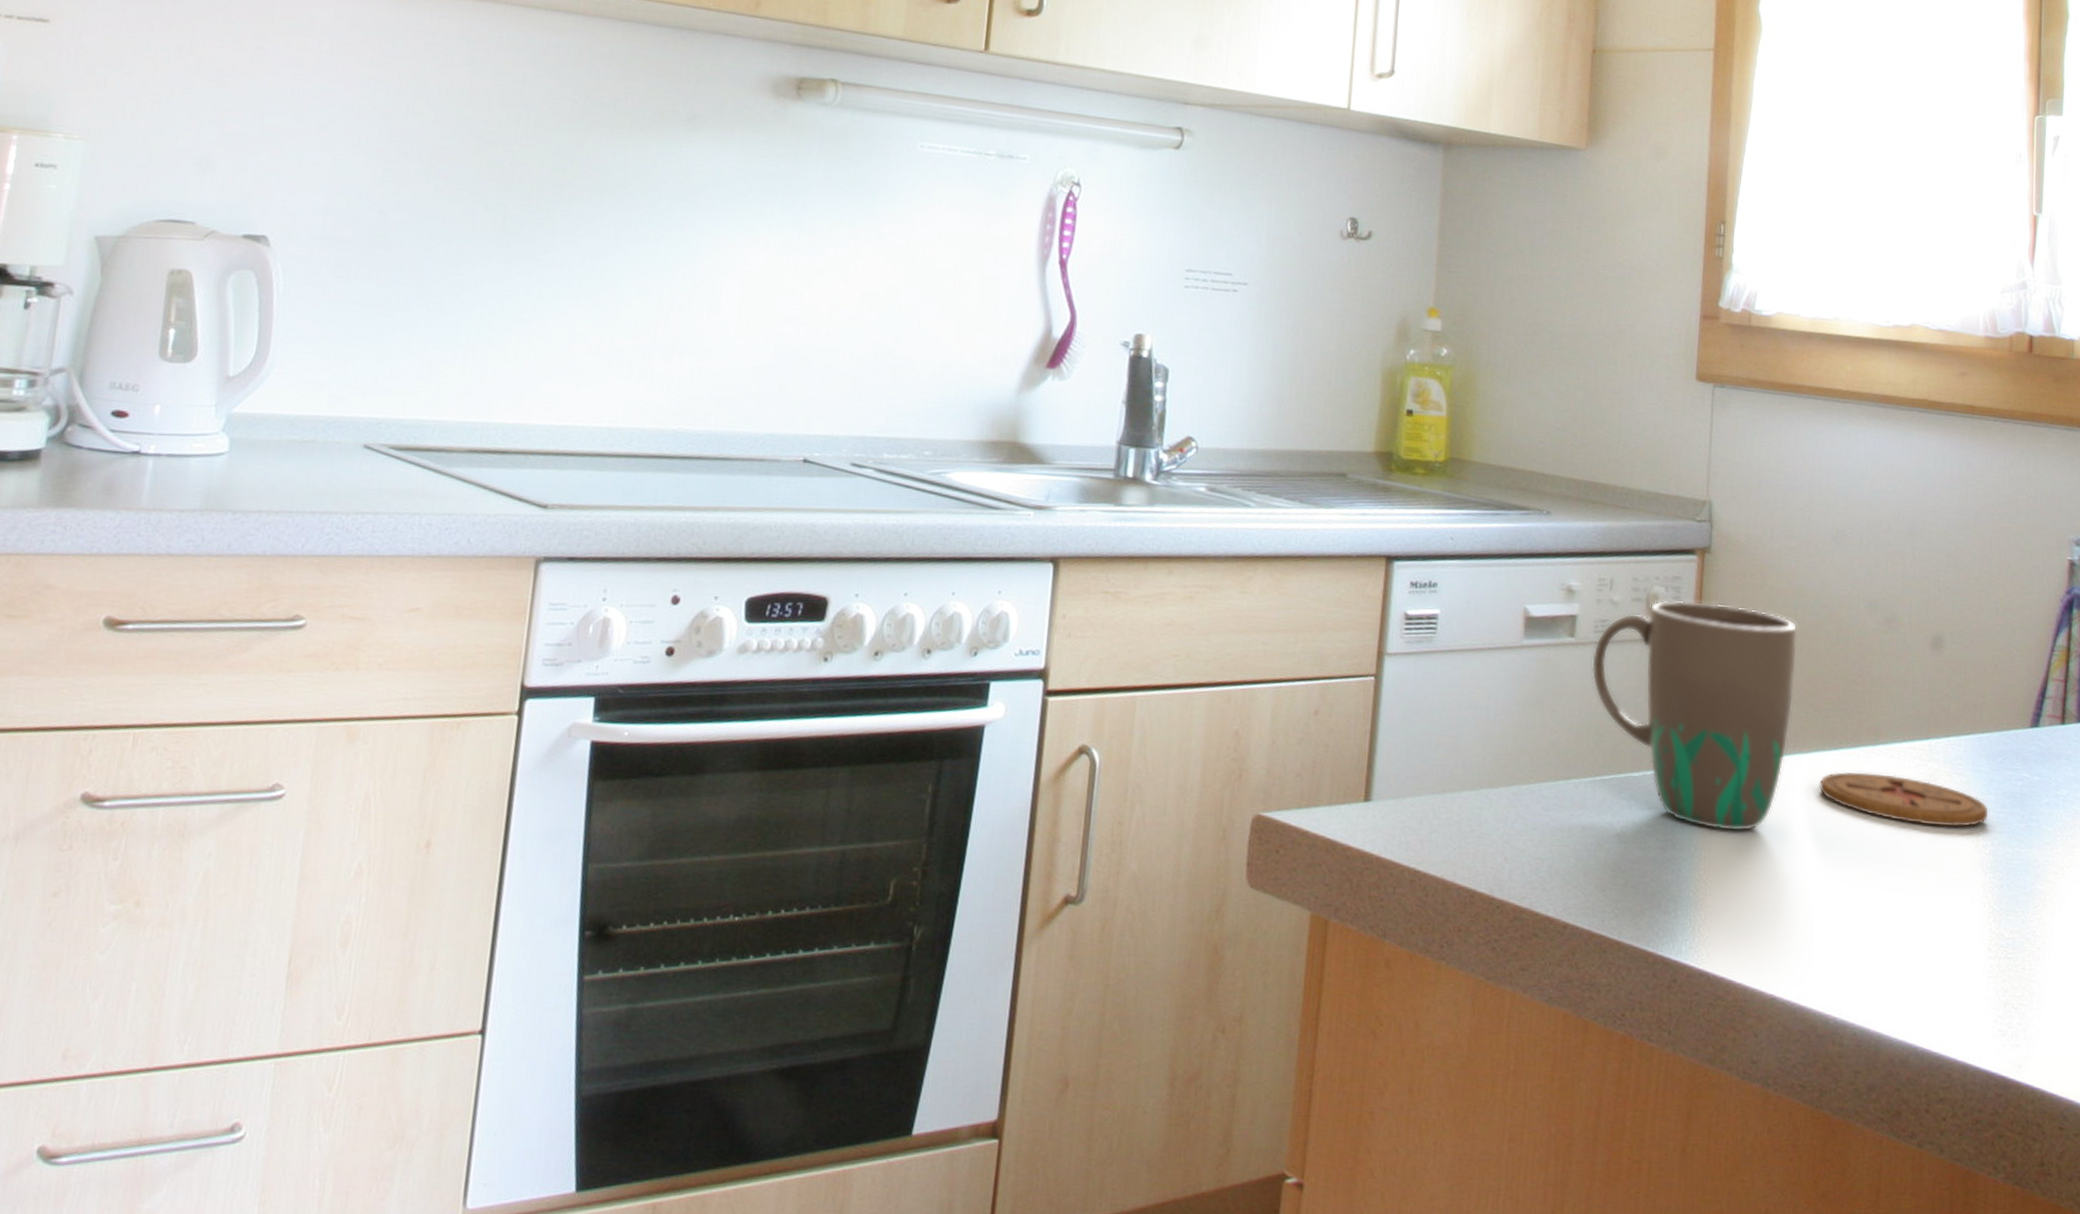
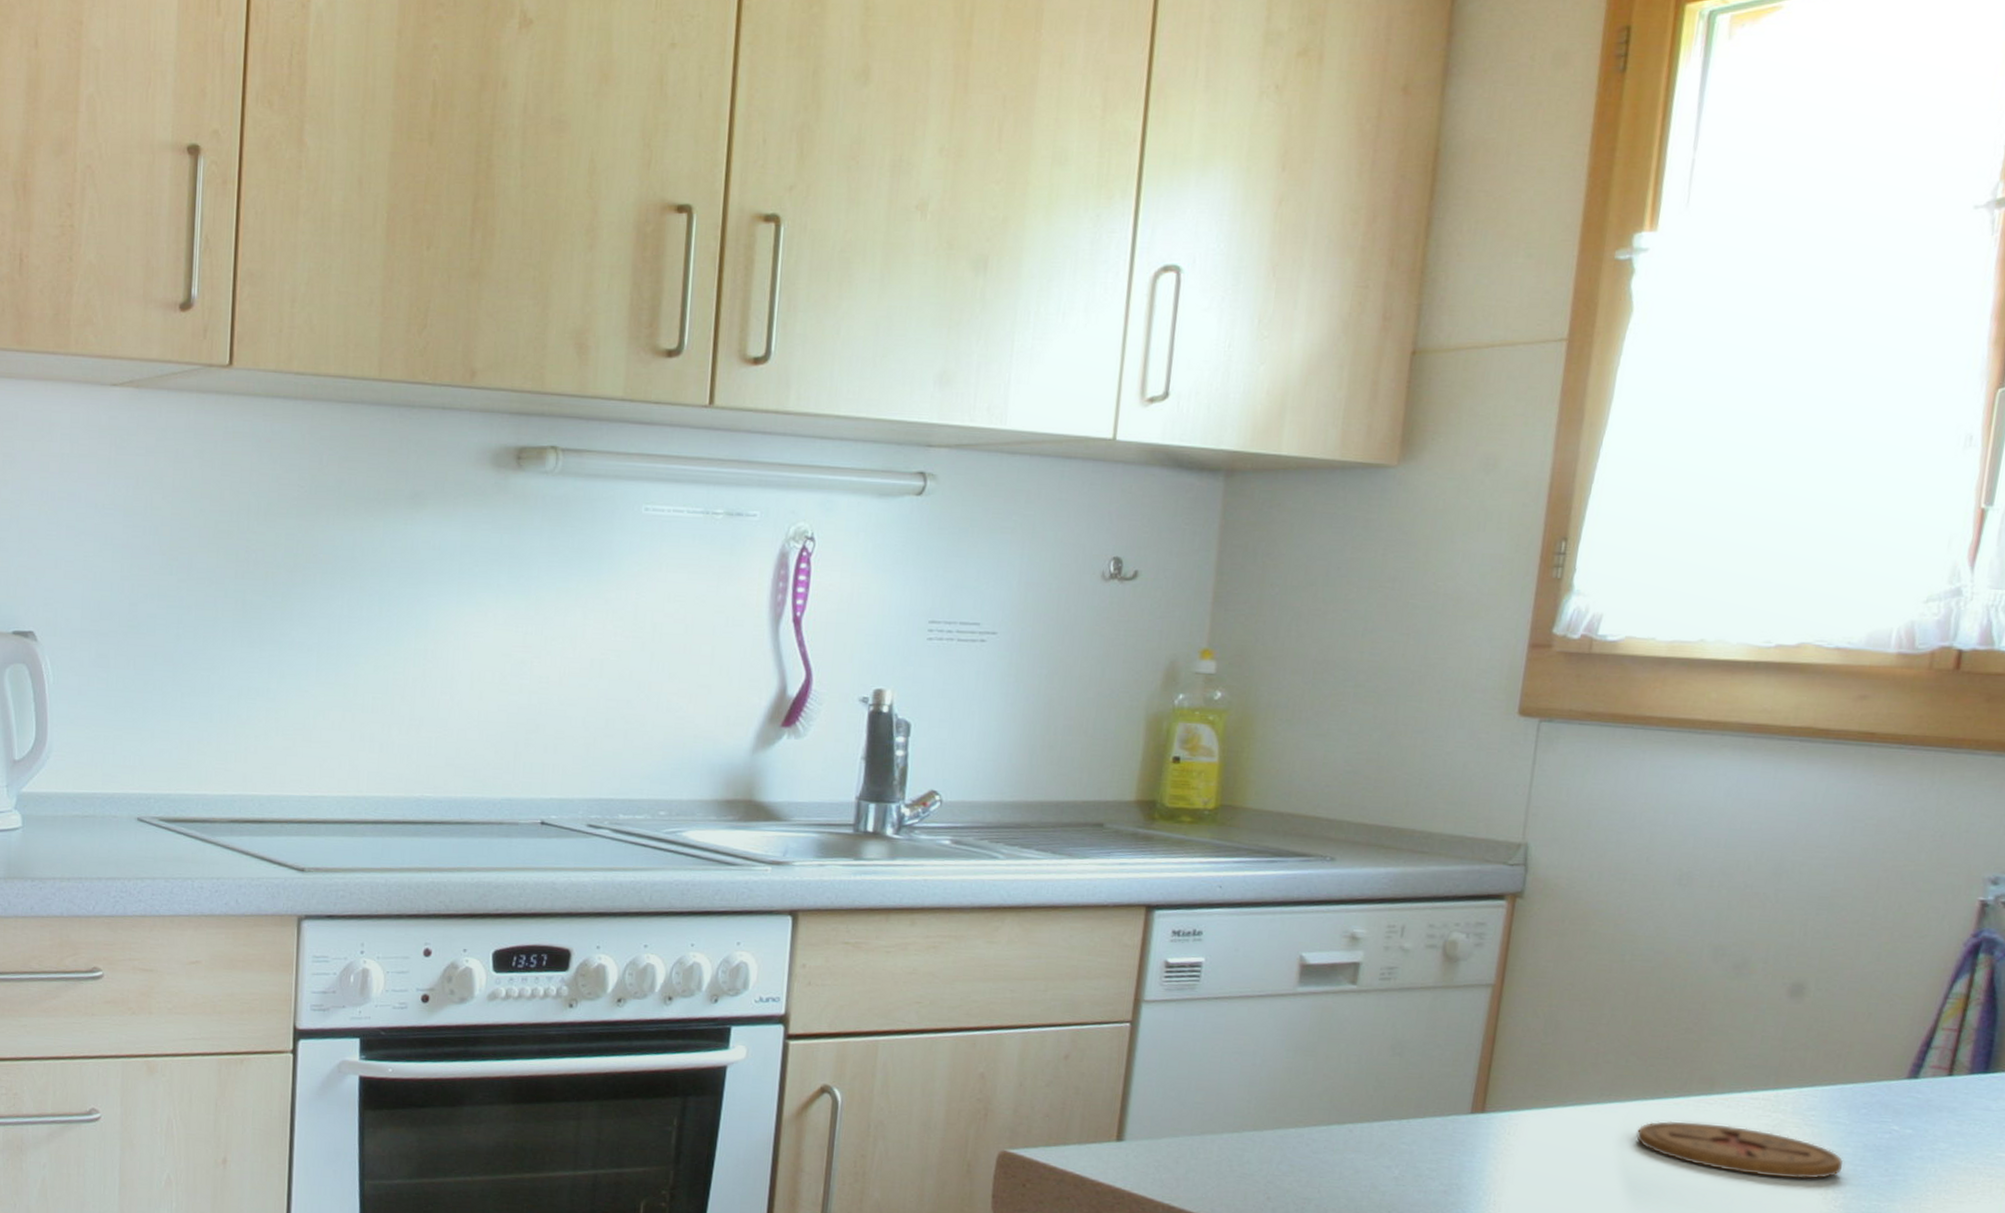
mug: present [1591,599,1798,832] -> none [1374,946,1624,1178]

